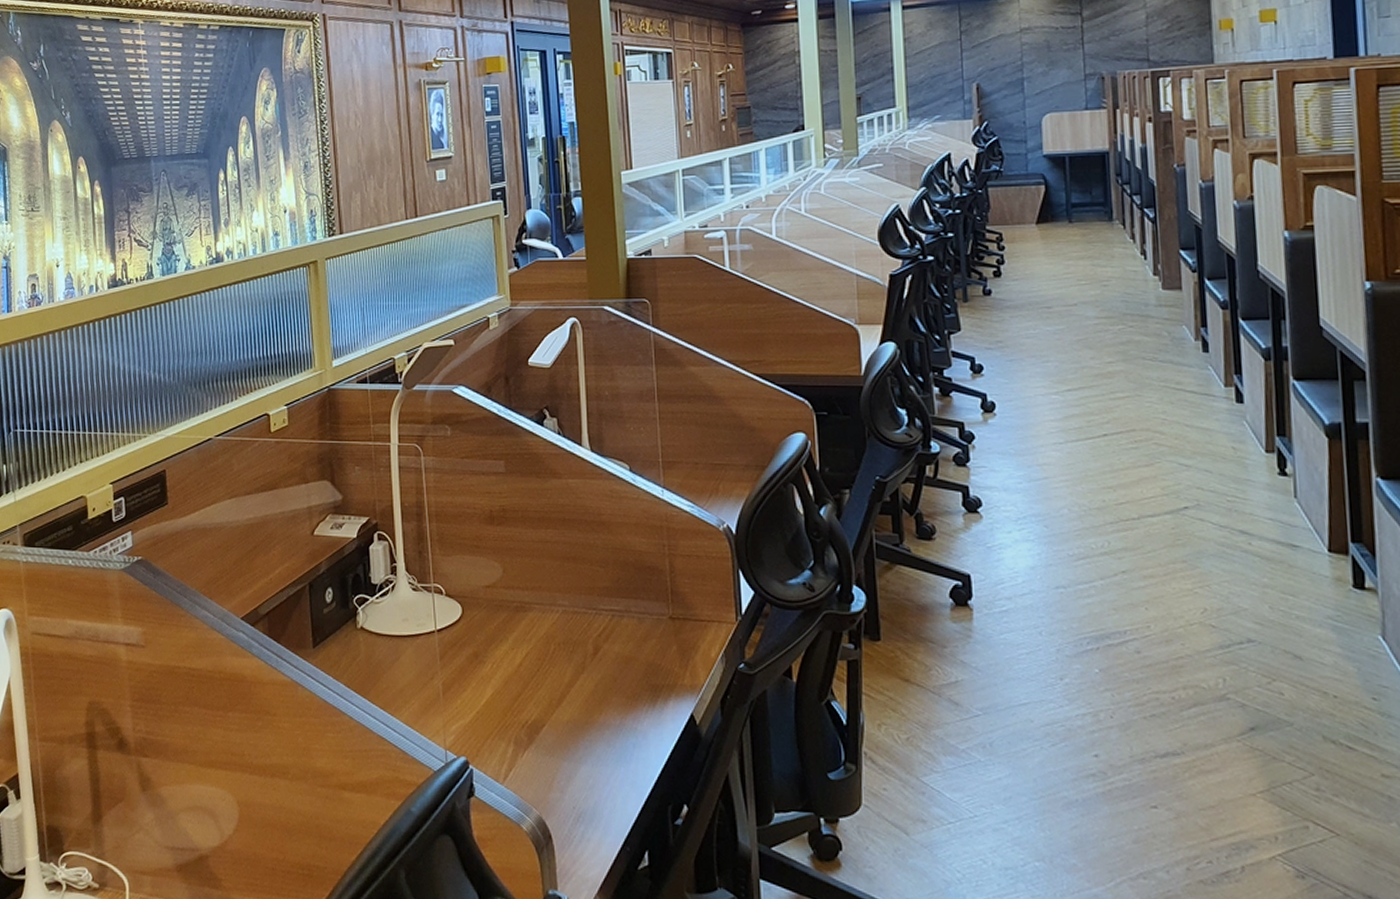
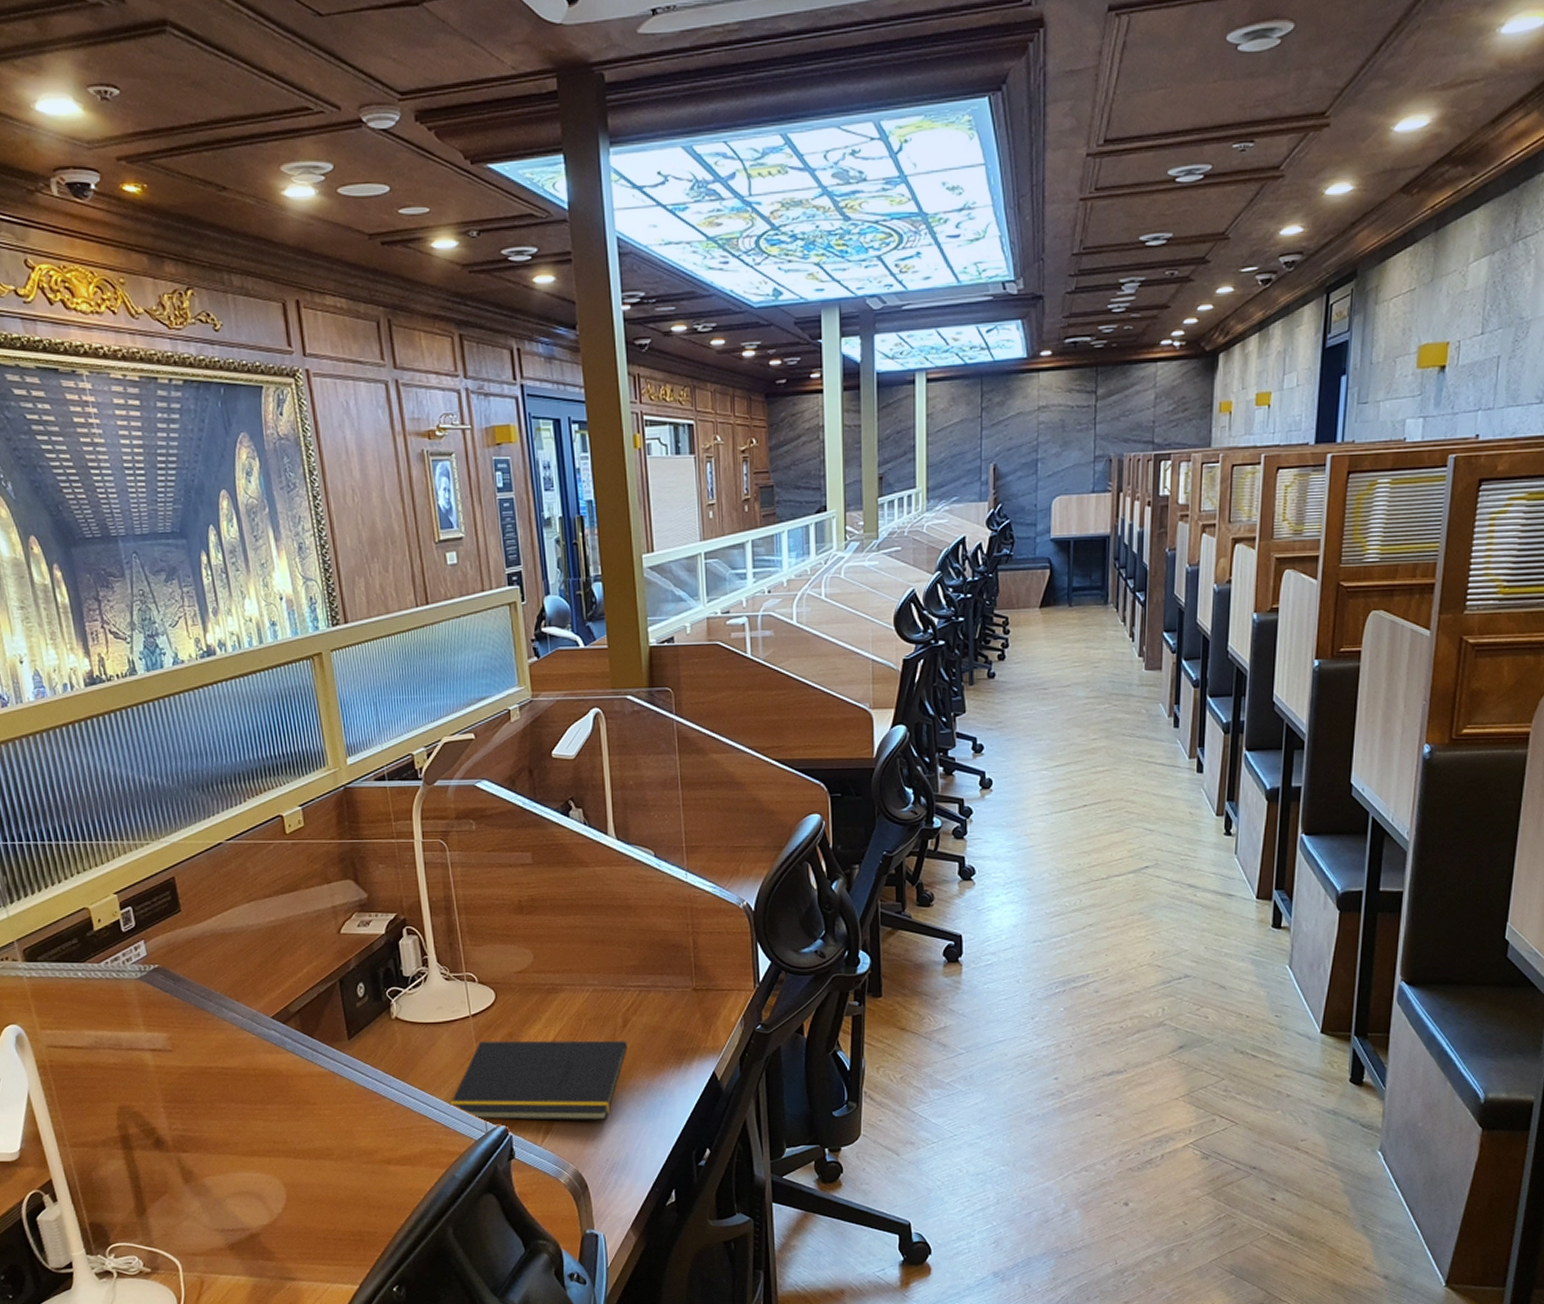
notepad: none [409,659,598,761] -> present [449,1040,627,1121]

